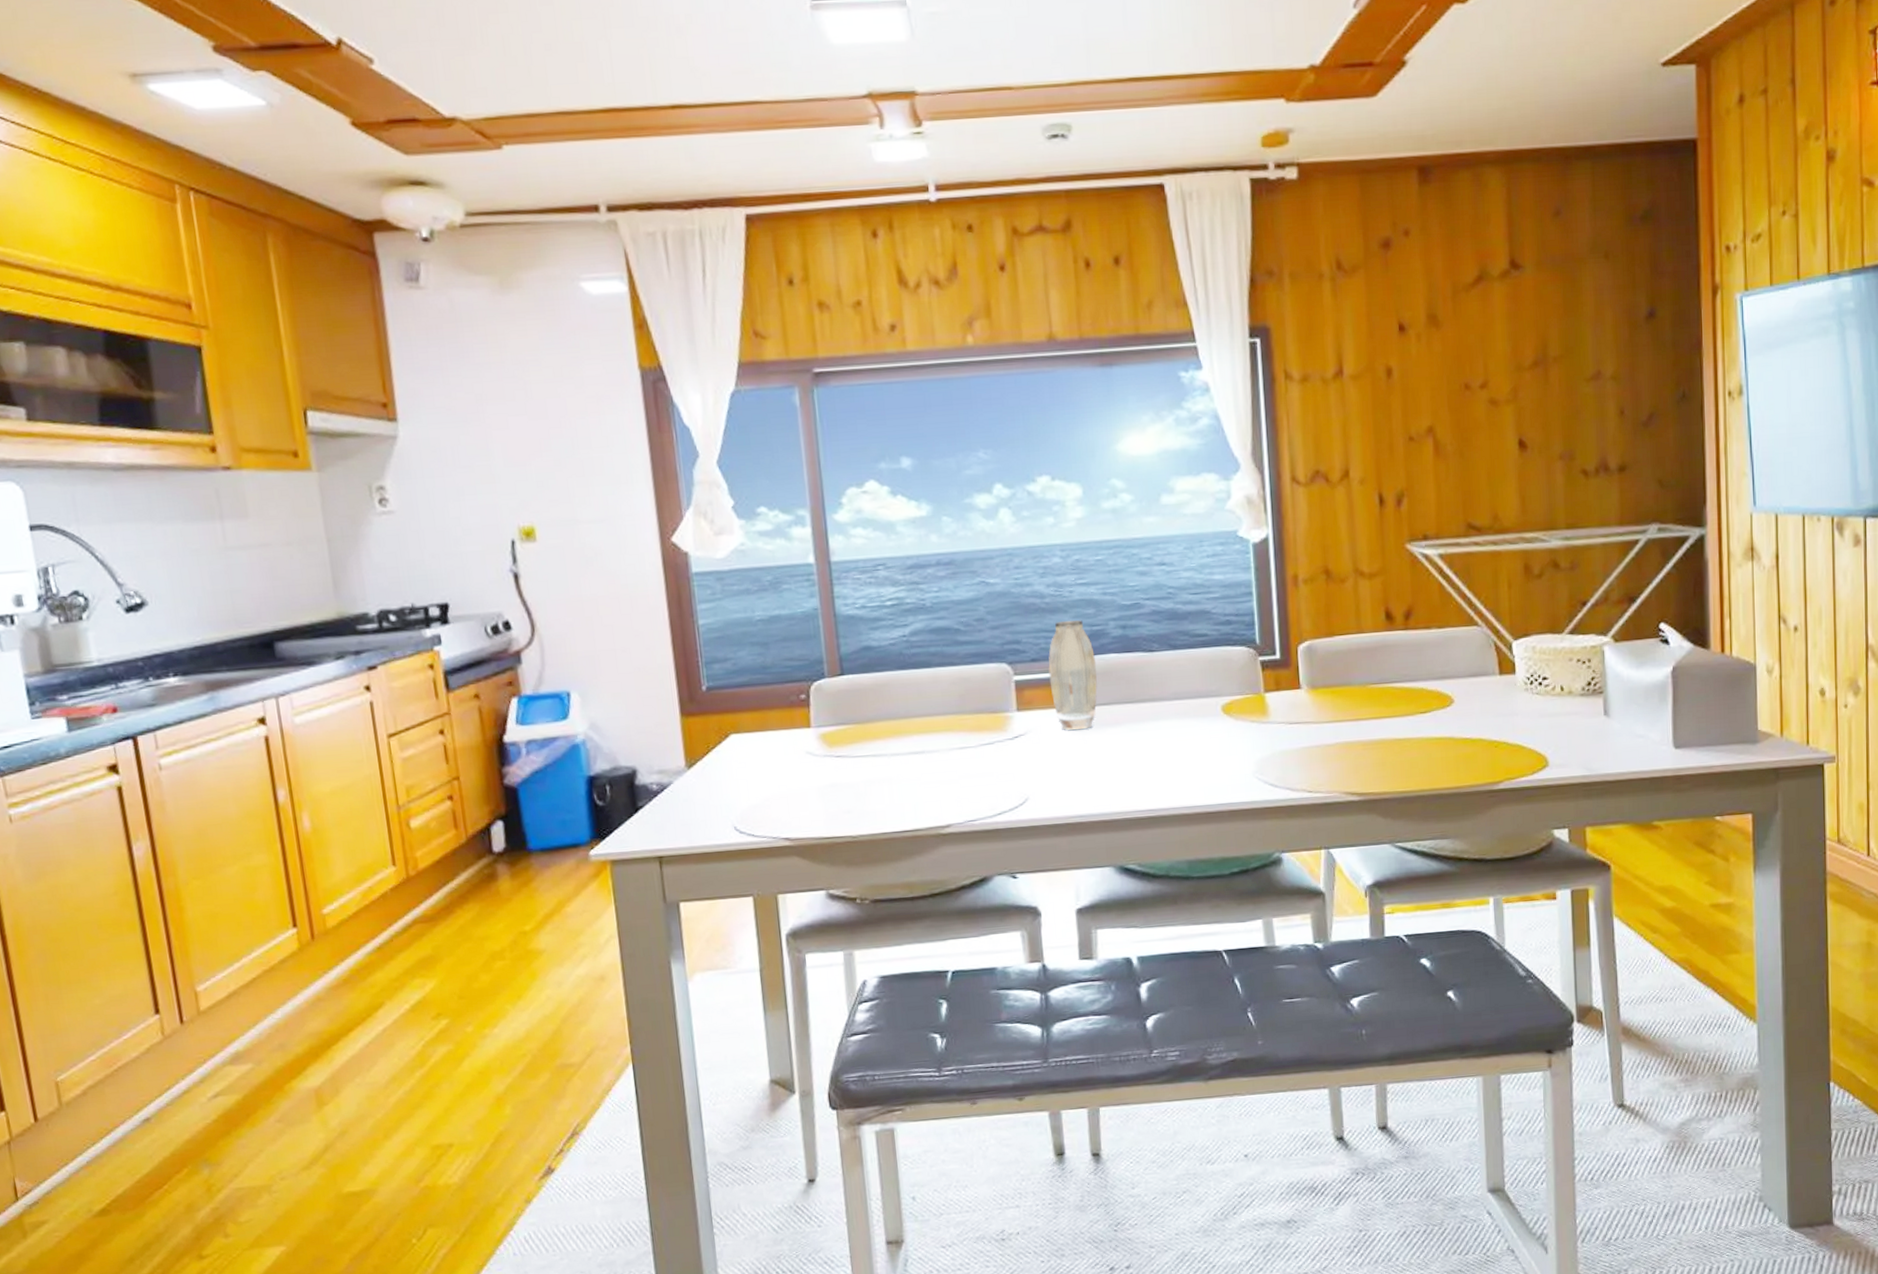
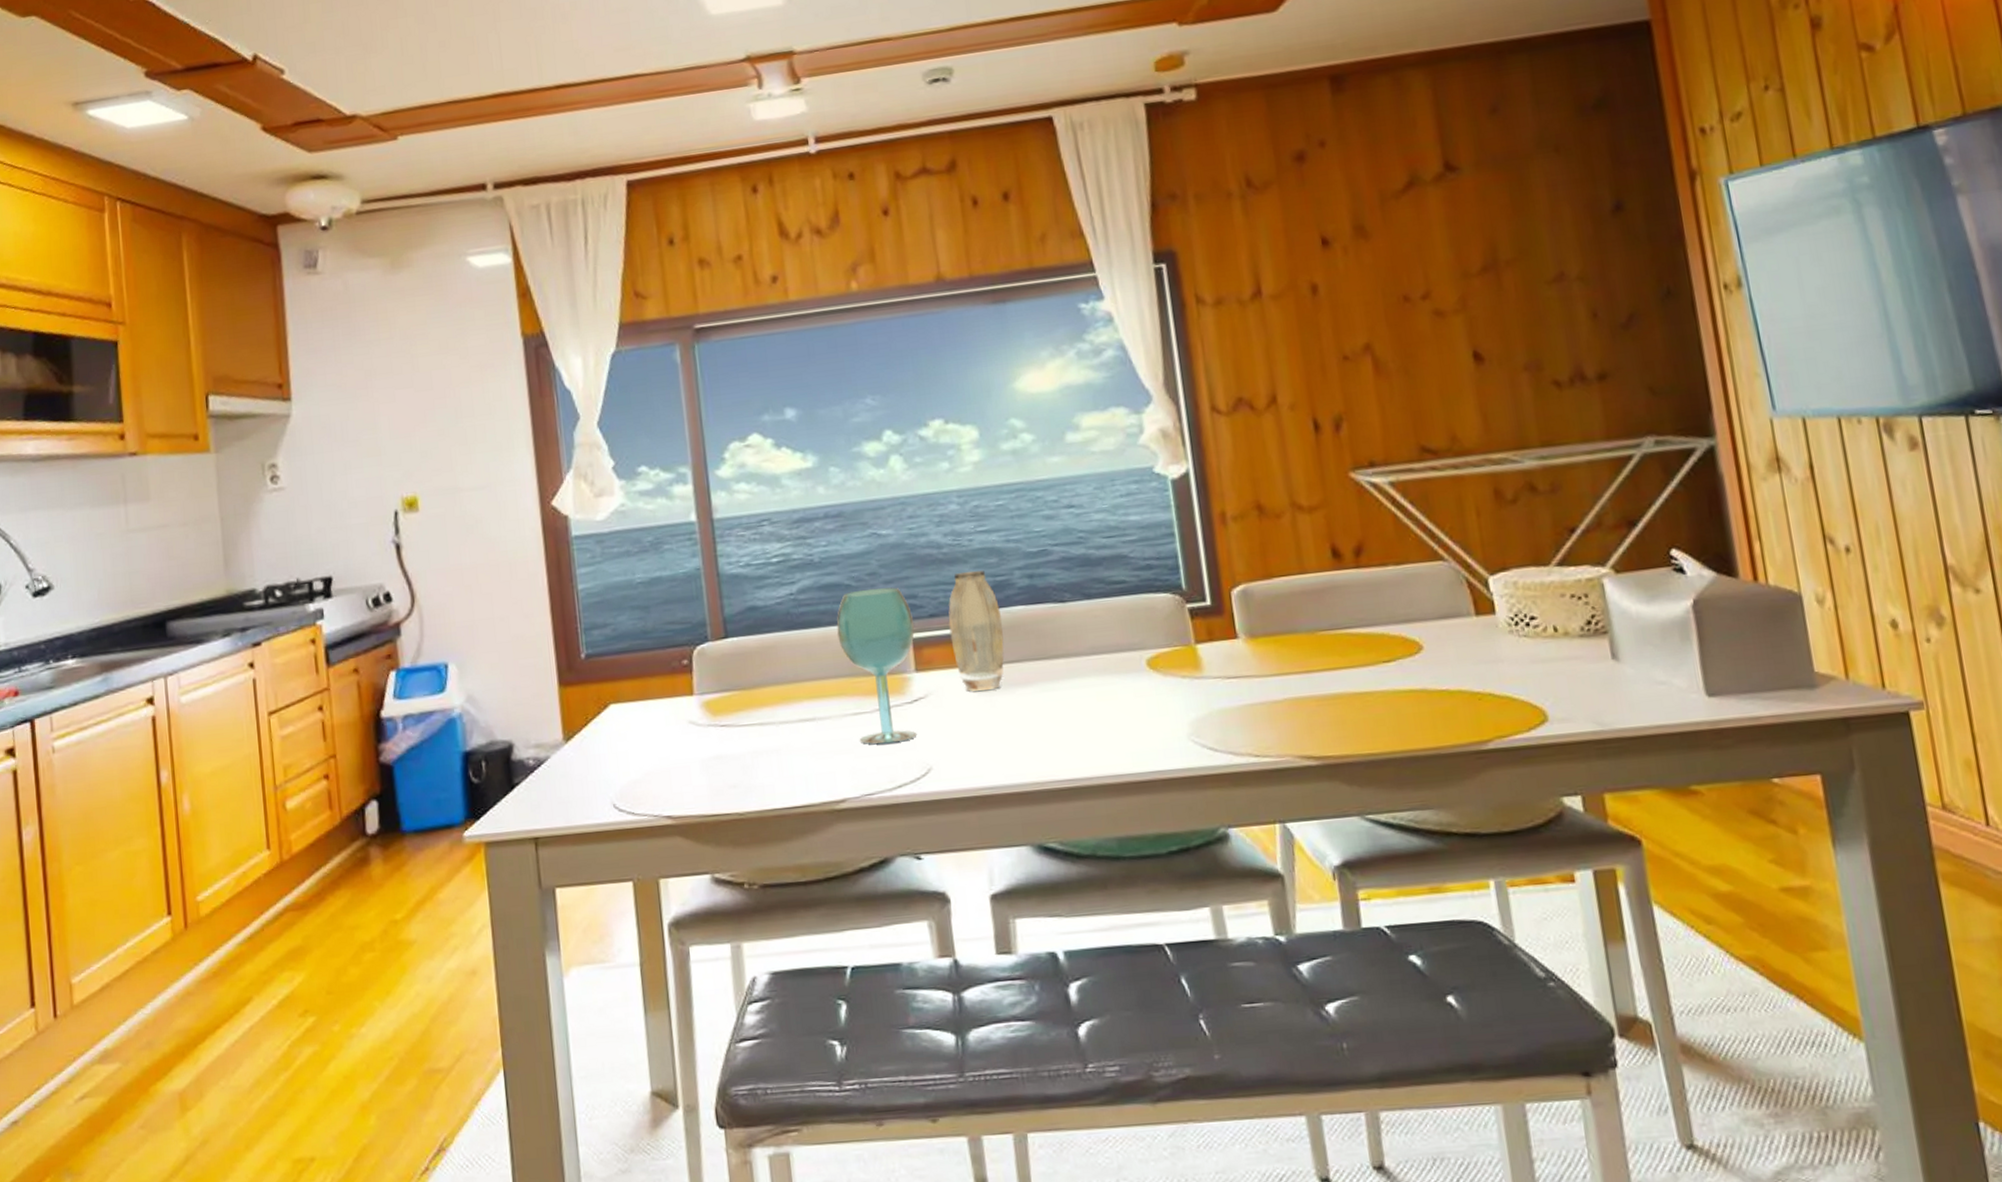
wine glass: none [946,632,1017,776] -> present [836,587,917,744]

